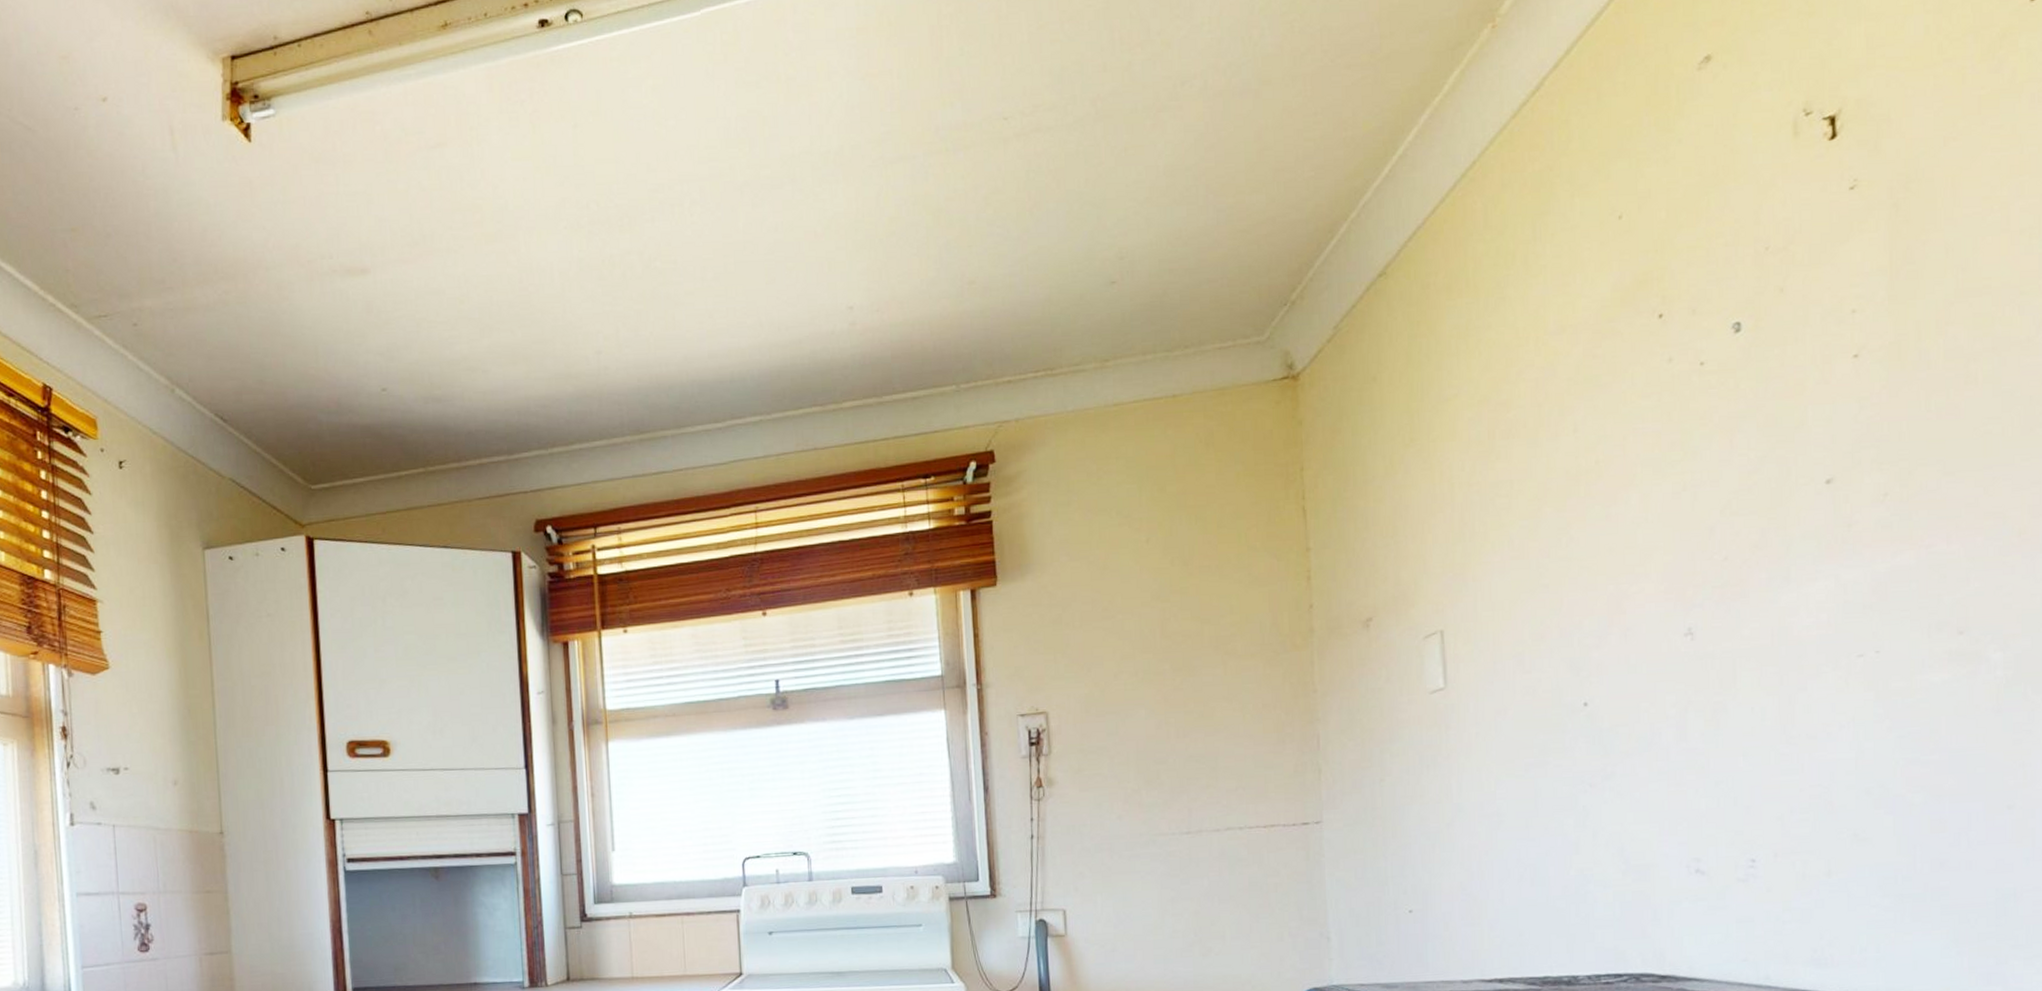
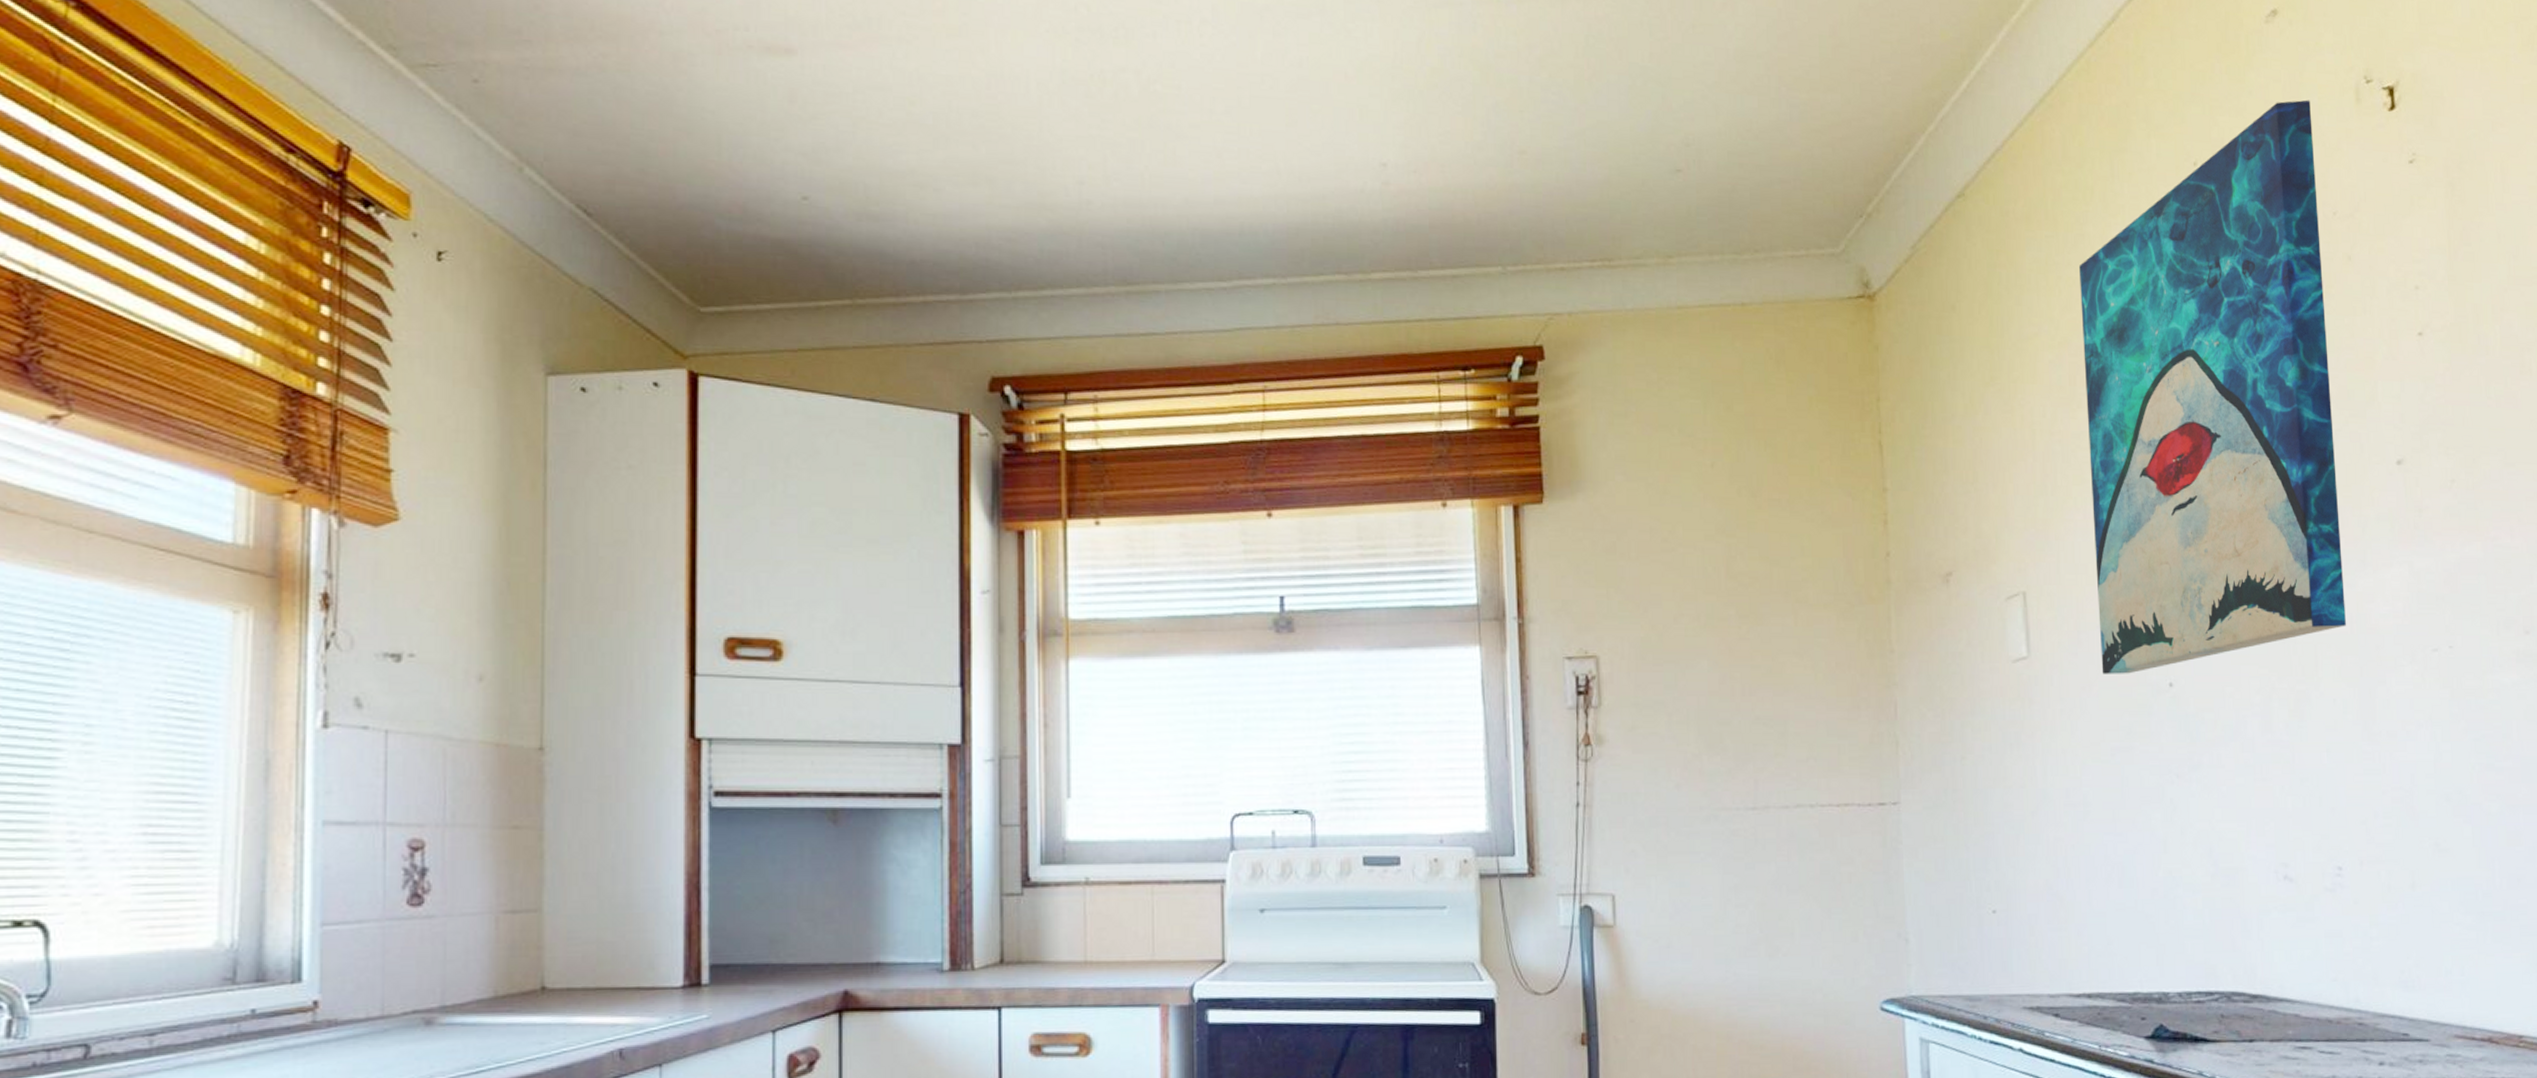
wall art: none [1500,140,1767,699] -> present [2079,99,2346,674]

